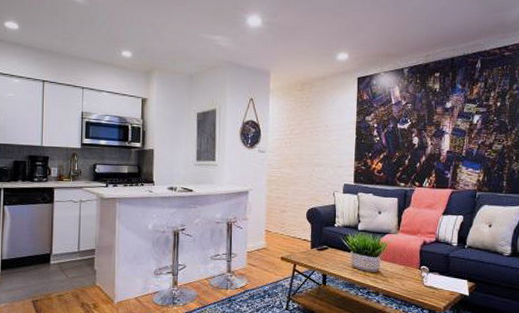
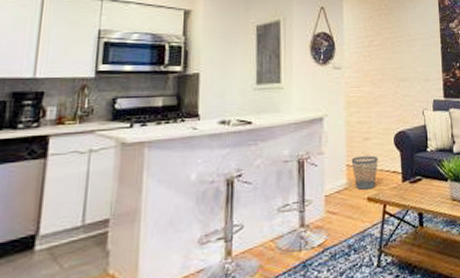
wastebasket: none [269,224,292,251] -> present [351,155,378,190]

